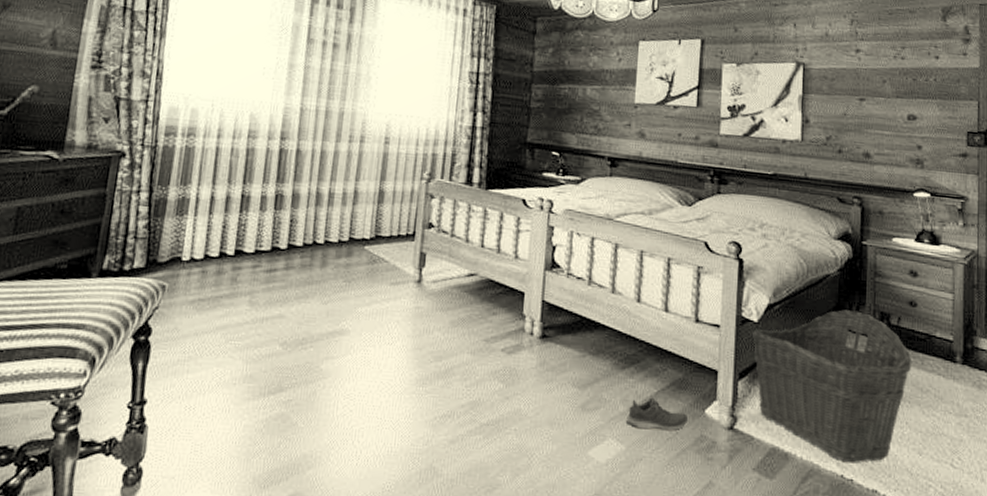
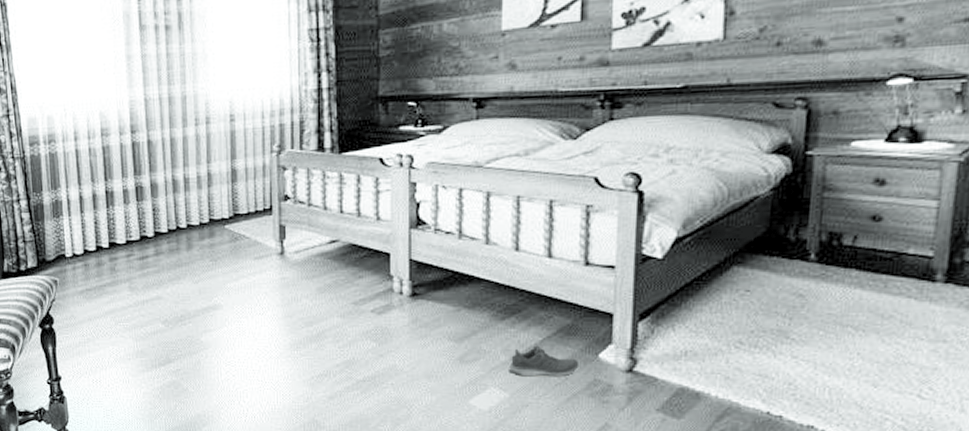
wicker basket: present [753,310,912,462] -> none [656,234,871,398]

